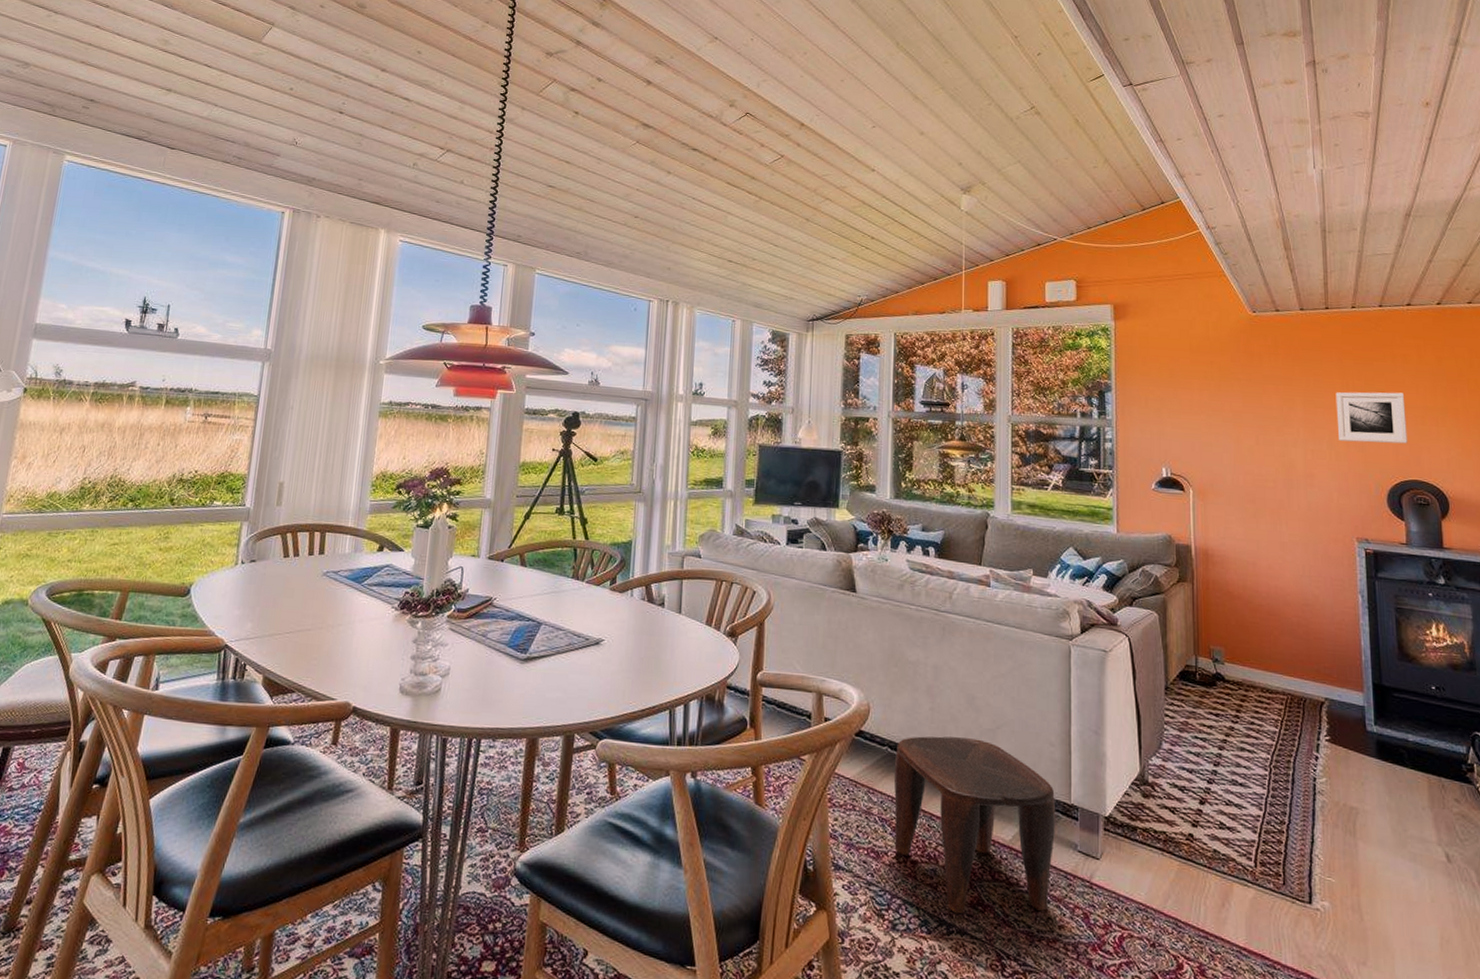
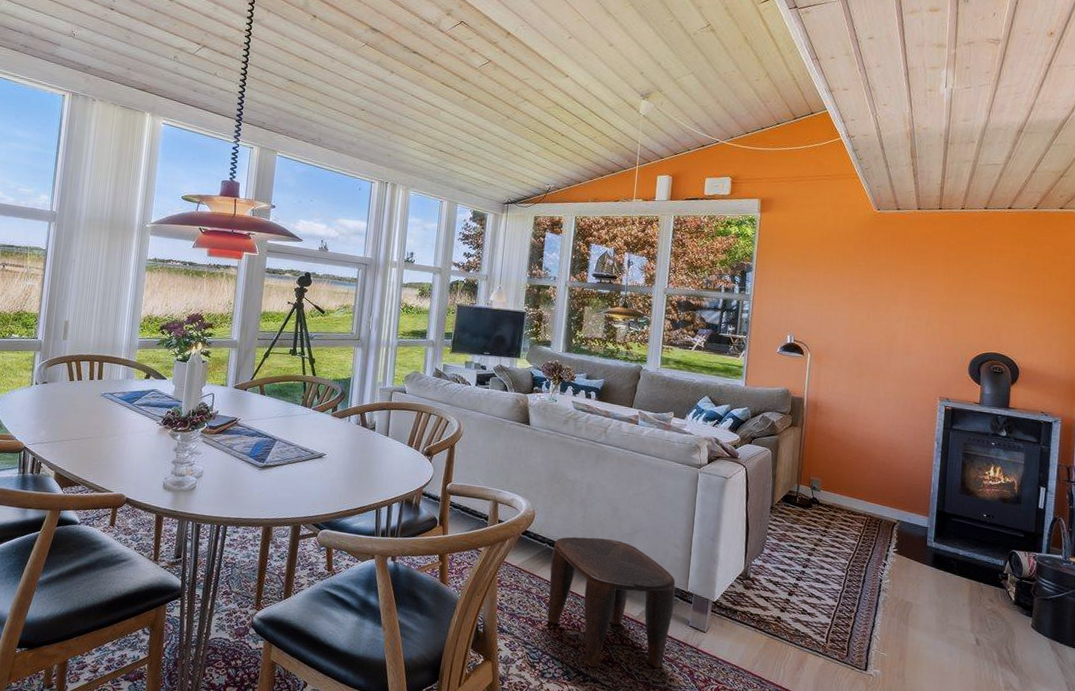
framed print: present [1335,392,1408,444] -> none [936,279,996,323]

